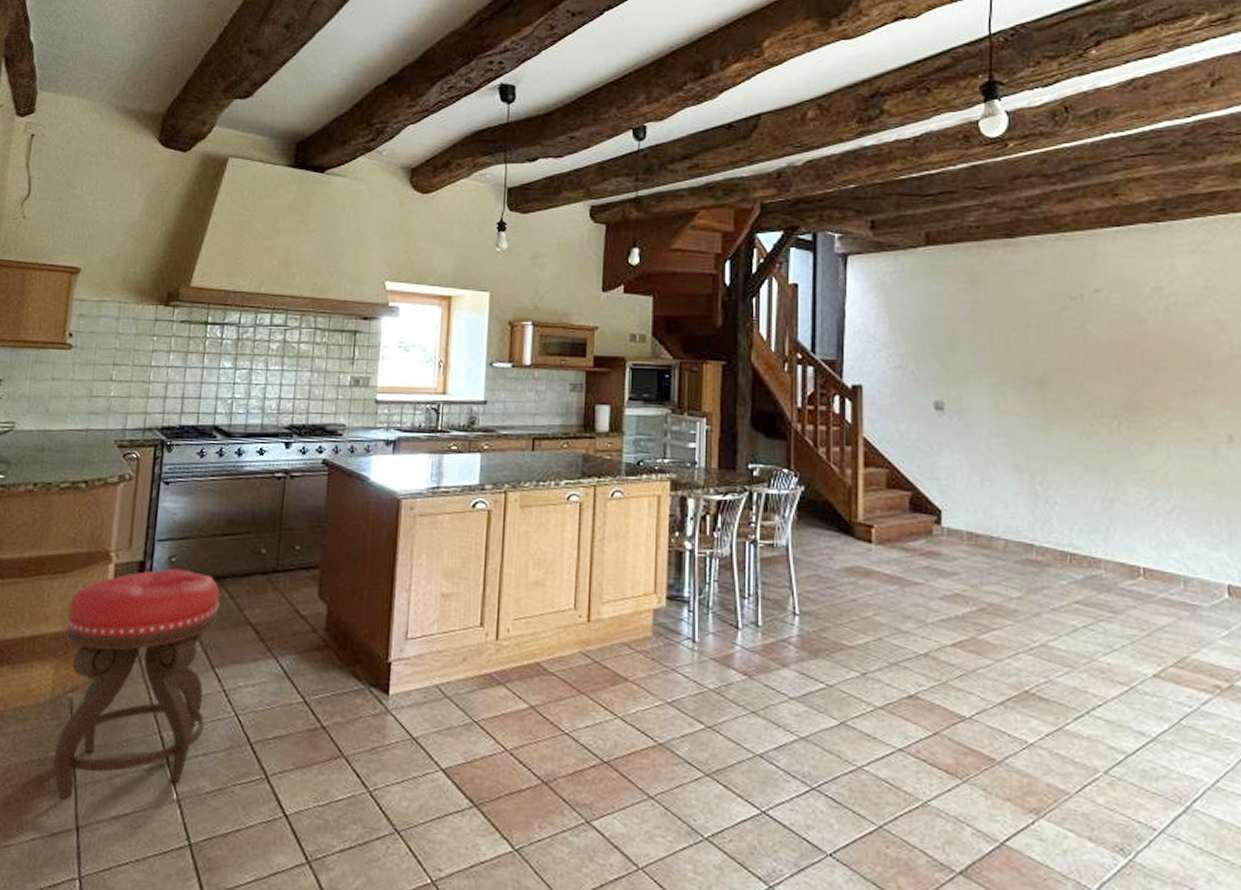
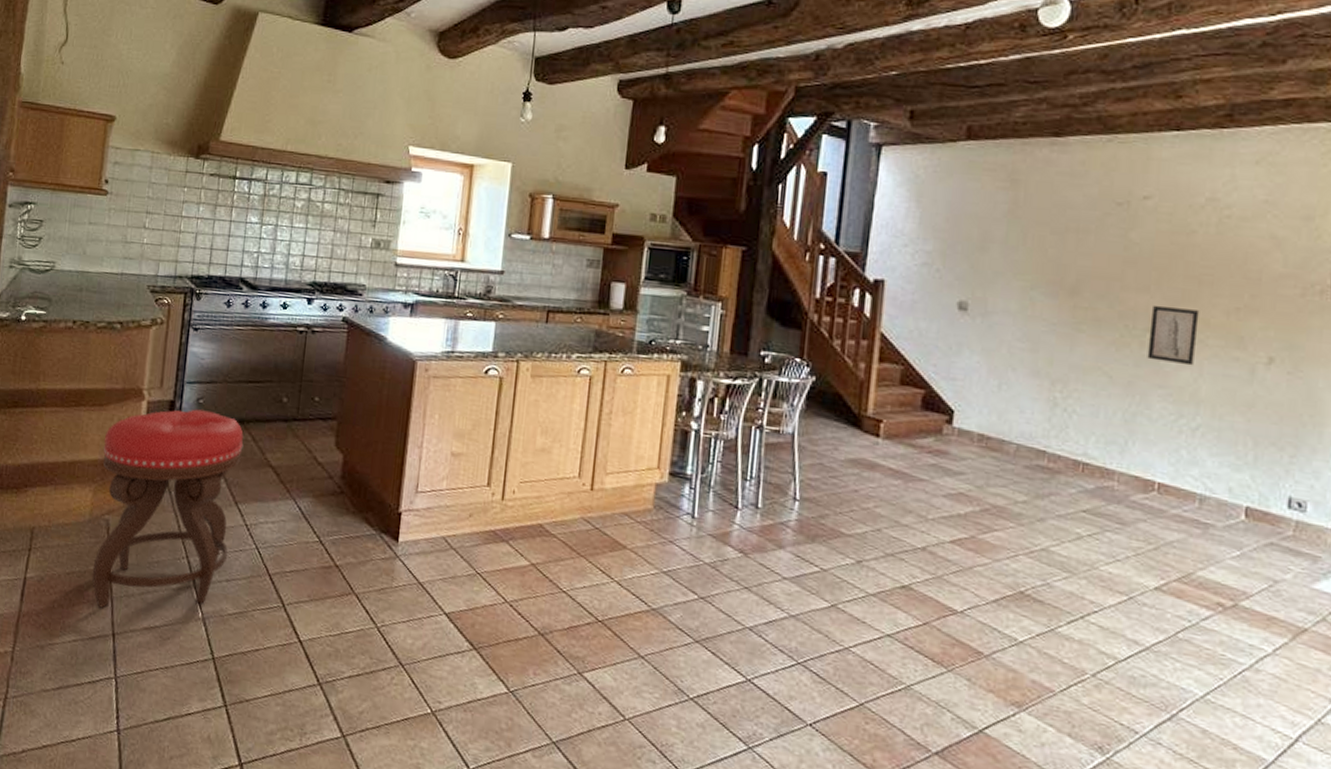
wall art: none [1115,392,1161,450] -> present [1147,305,1200,366]

